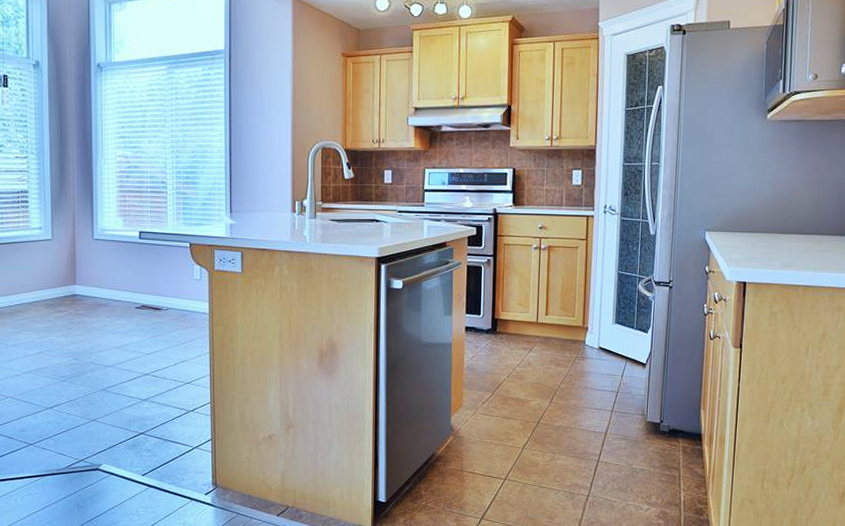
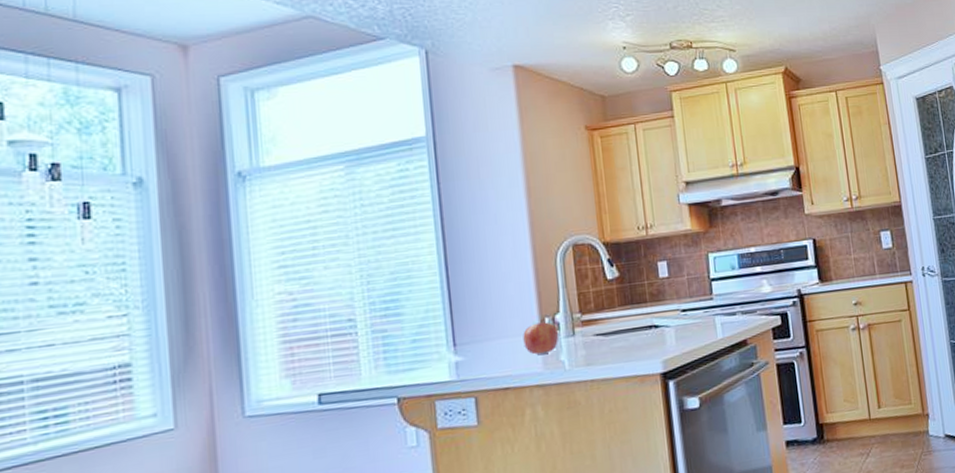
fruit: none [279,202,305,228] -> present [523,319,559,355]

